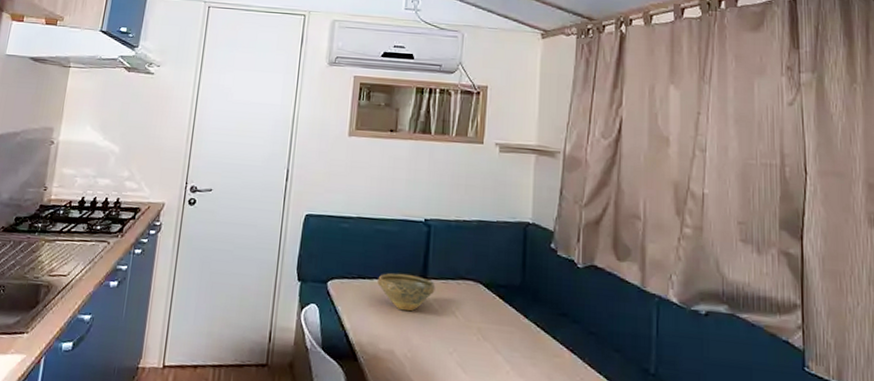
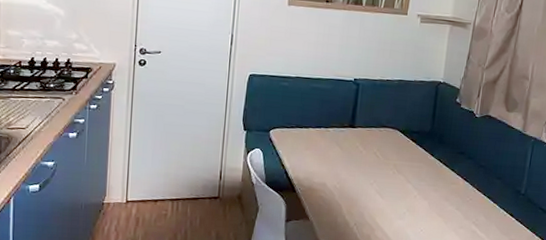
bowl: present [377,272,436,312] -> none [313,122,361,153]

